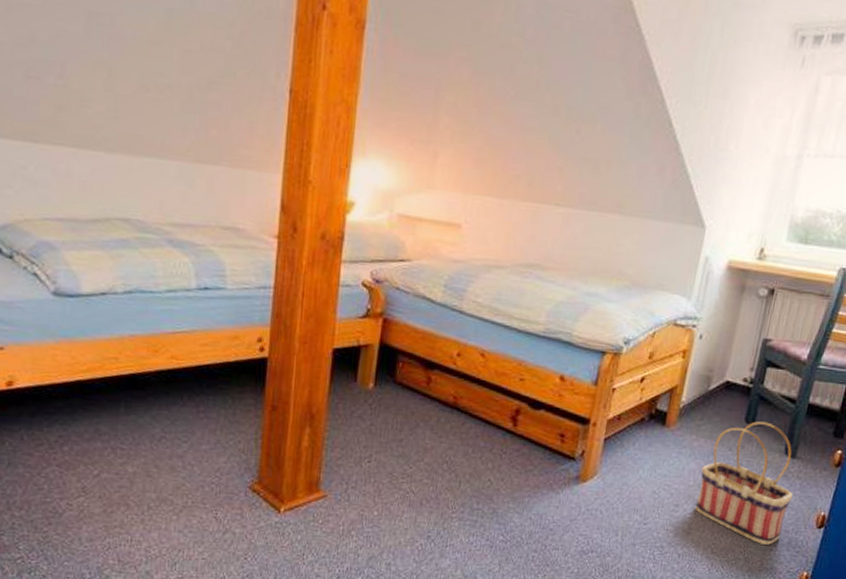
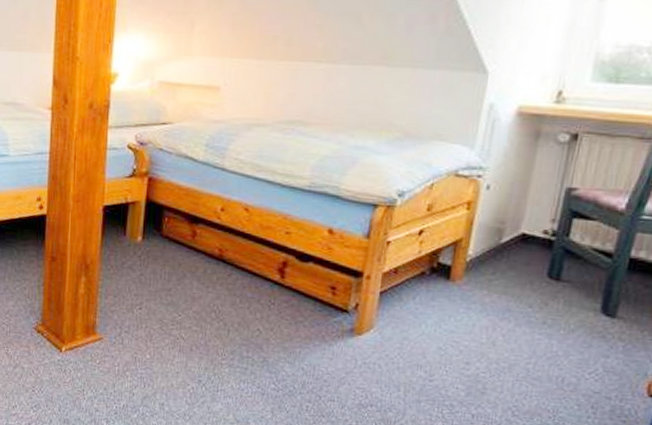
basket: present [695,421,793,545] -> none [490,277,615,412]

